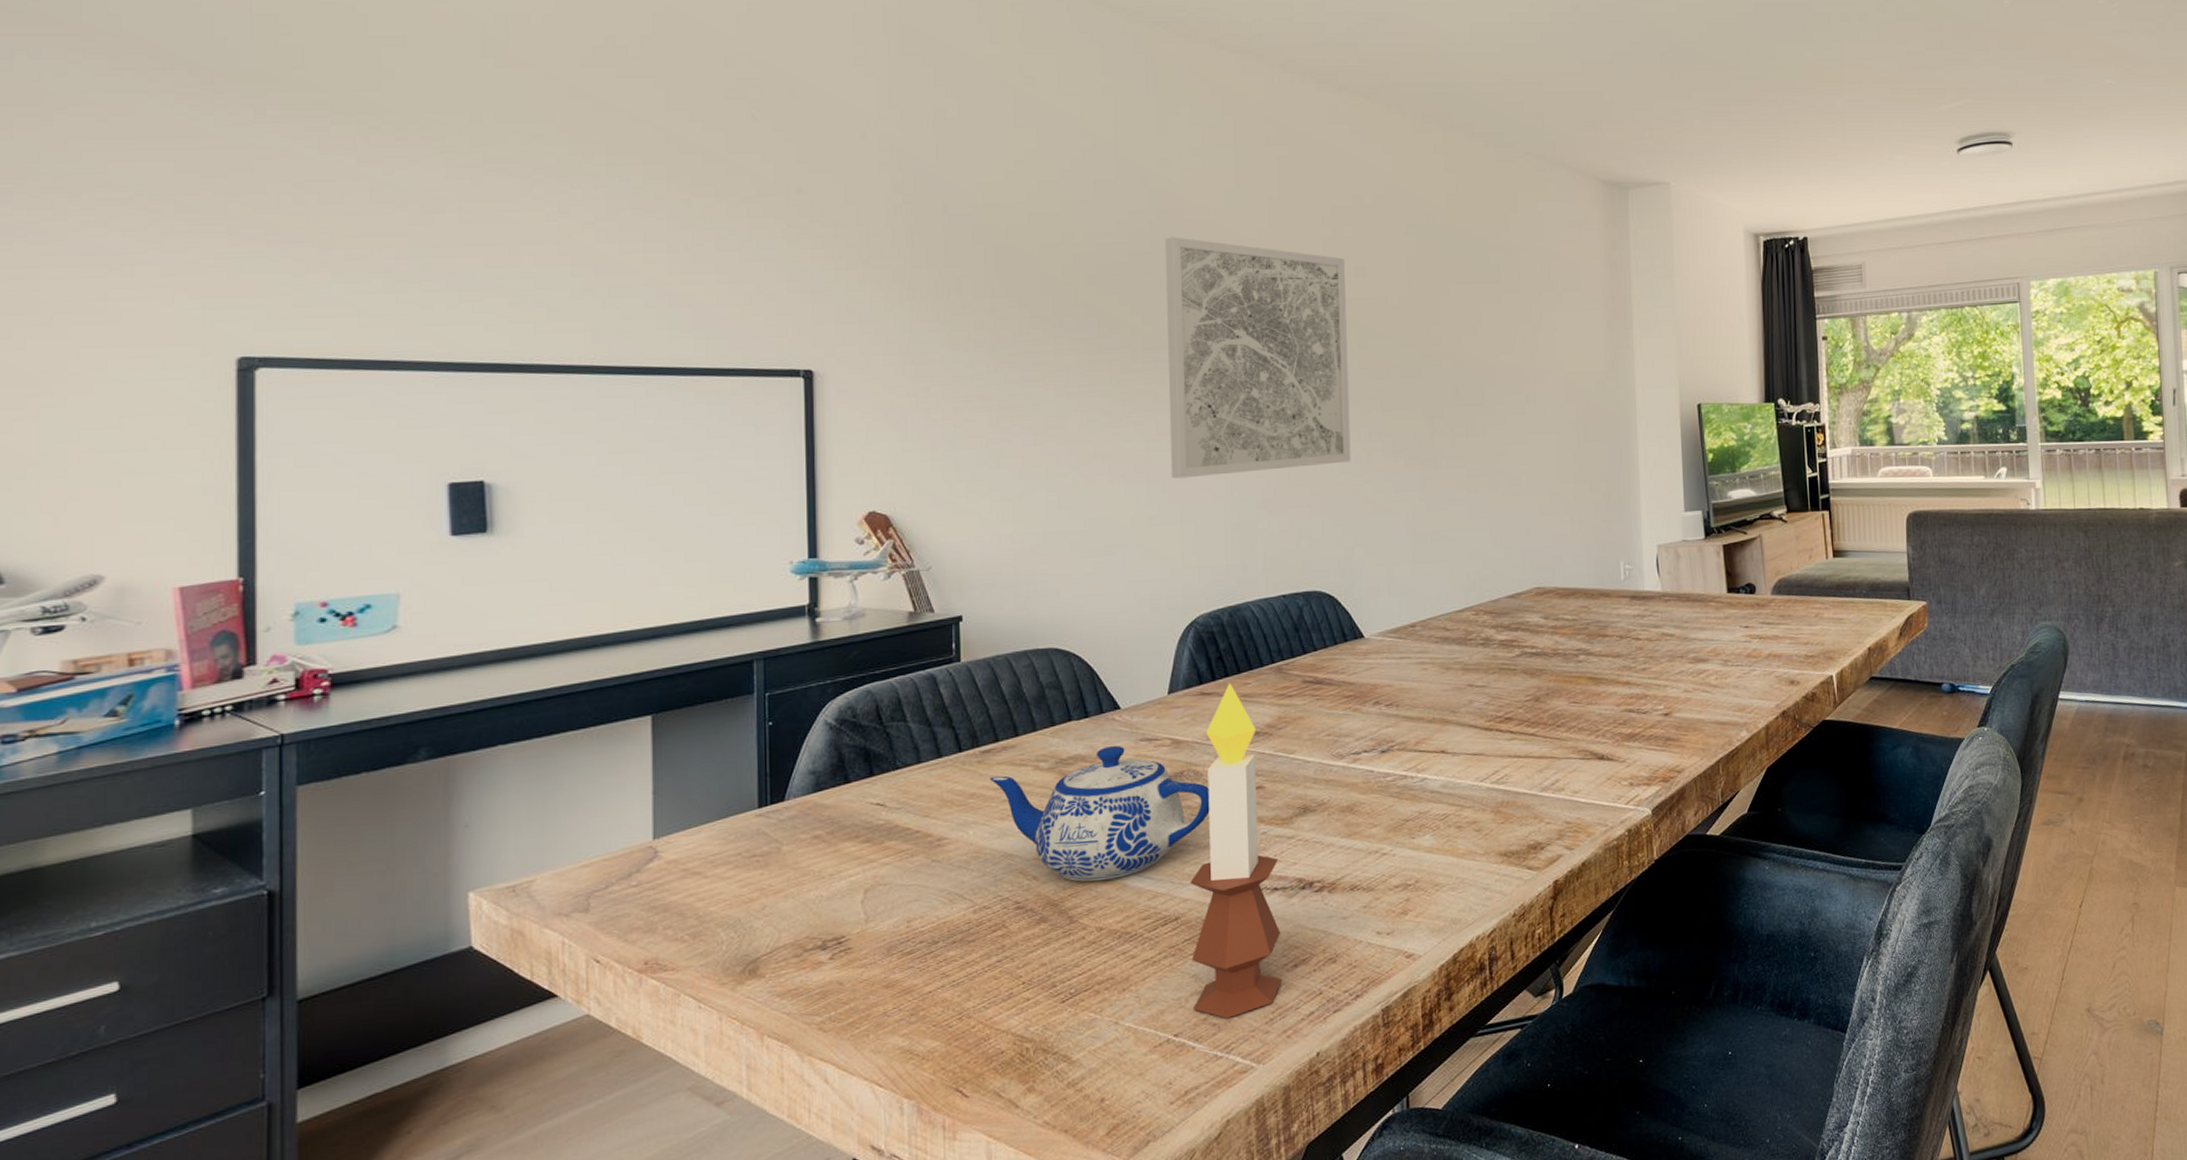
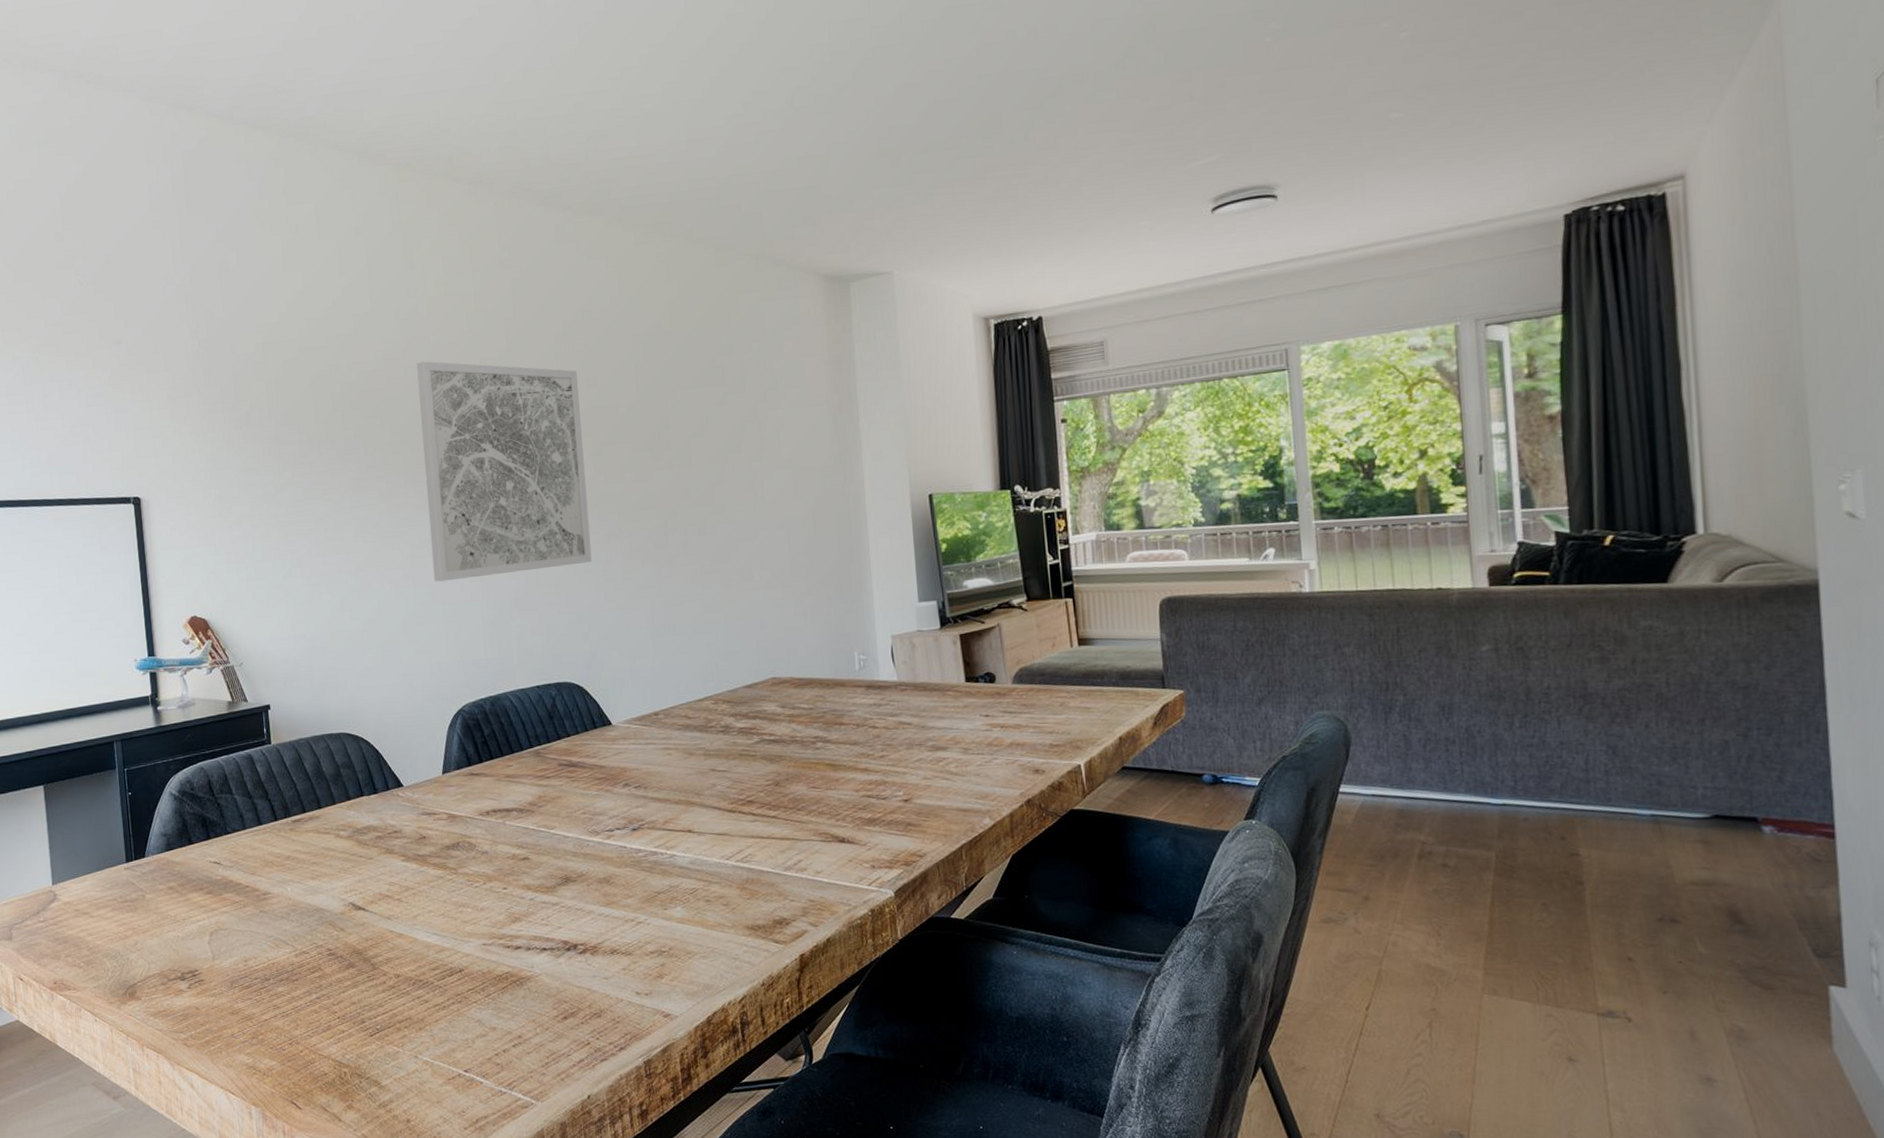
teapot: present [989,745,1210,882] -> none [300,818,484,935]
candle: present [1190,683,1283,1018] -> none [470,765,555,1059]

